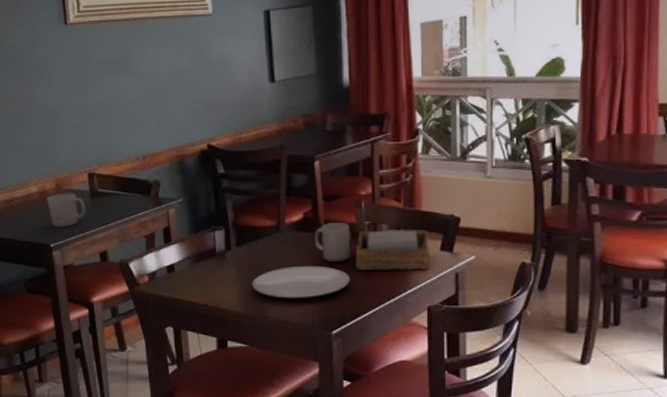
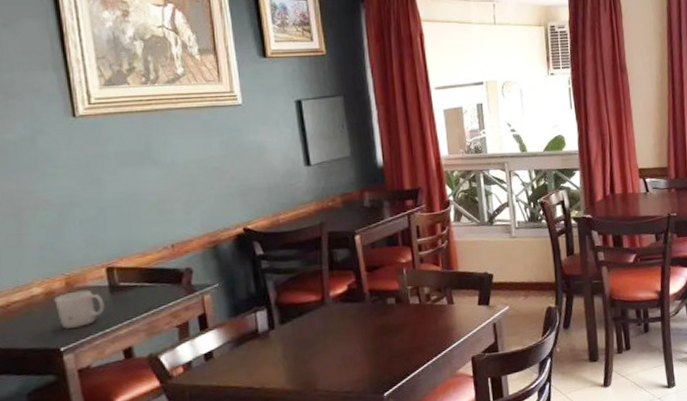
plate: present [252,265,350,299] -> none [299,333,398,370]
cup: present [315,223,351,263] -> none [360,290,397,329]
napkin holder: present [355,230,429,270] -> none [401,288,470,332]

